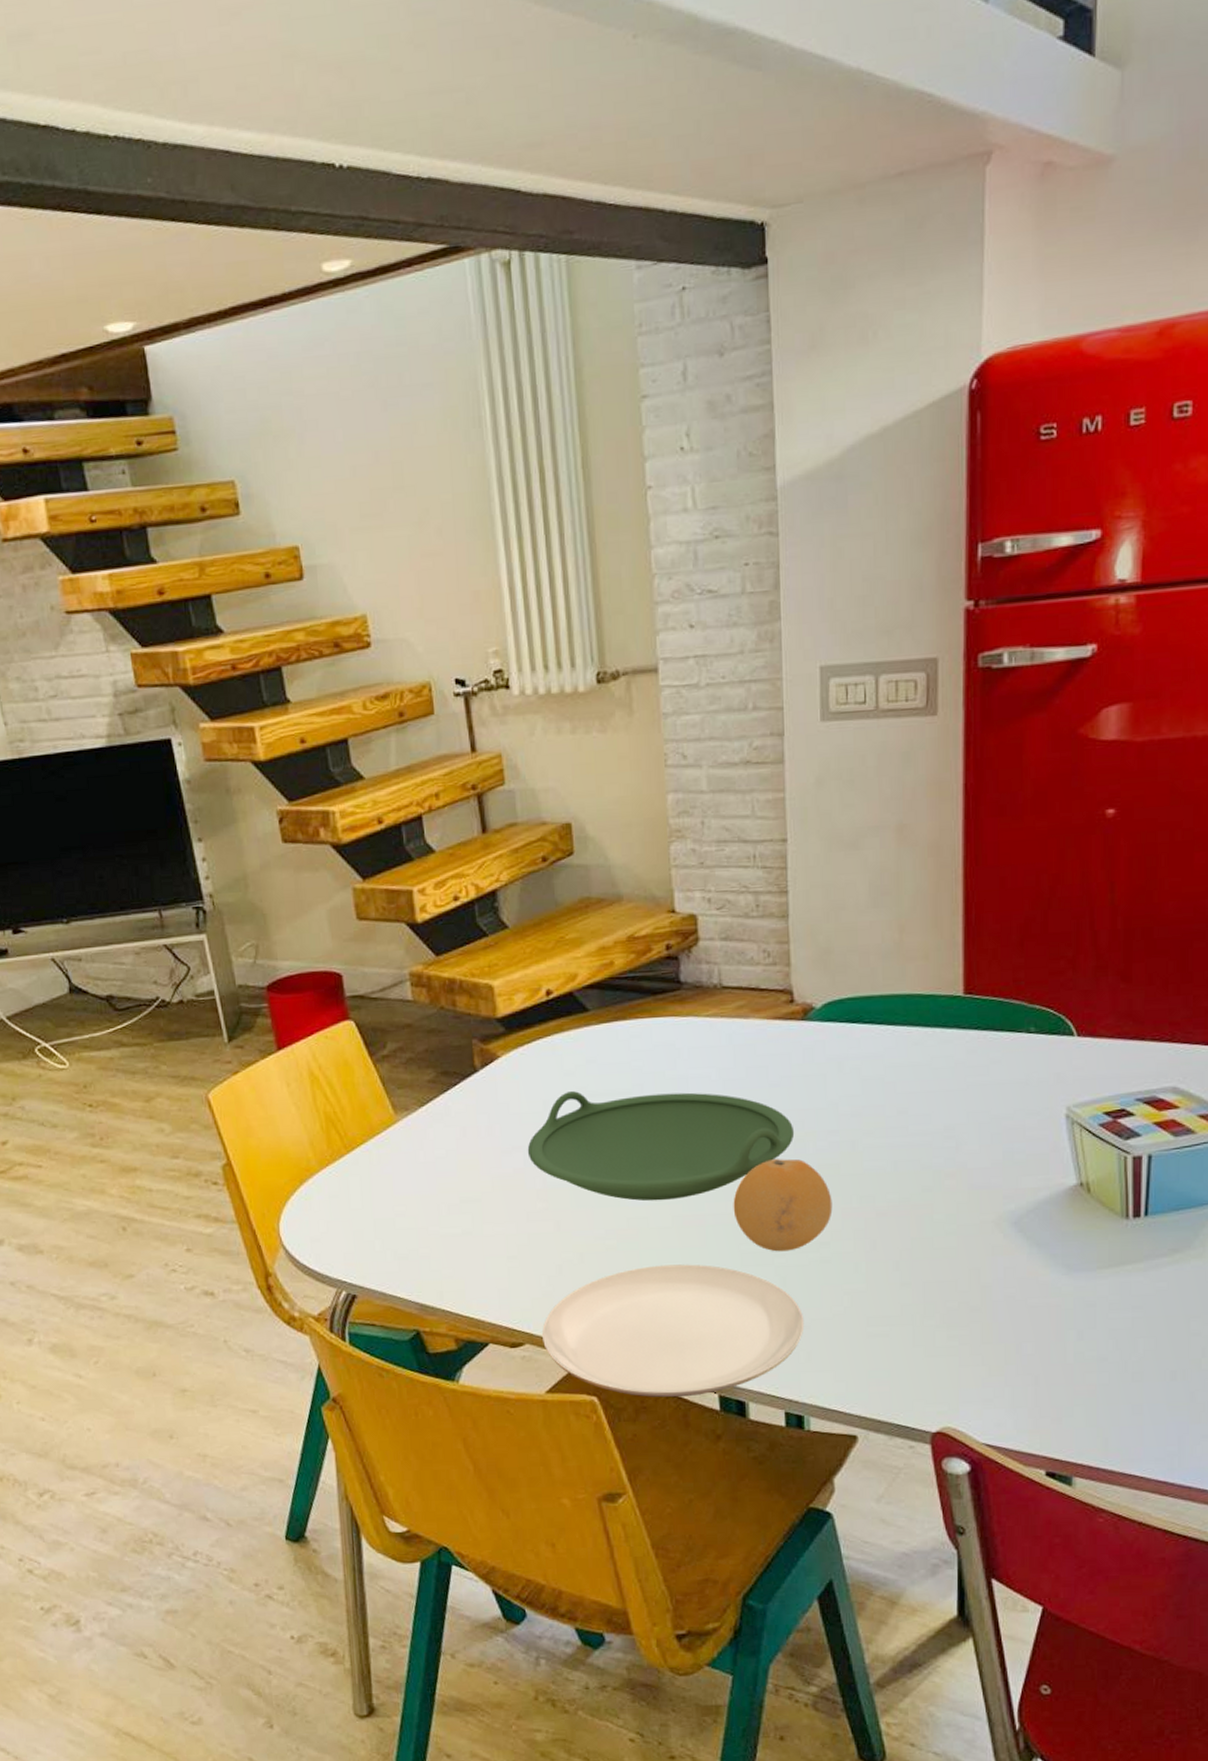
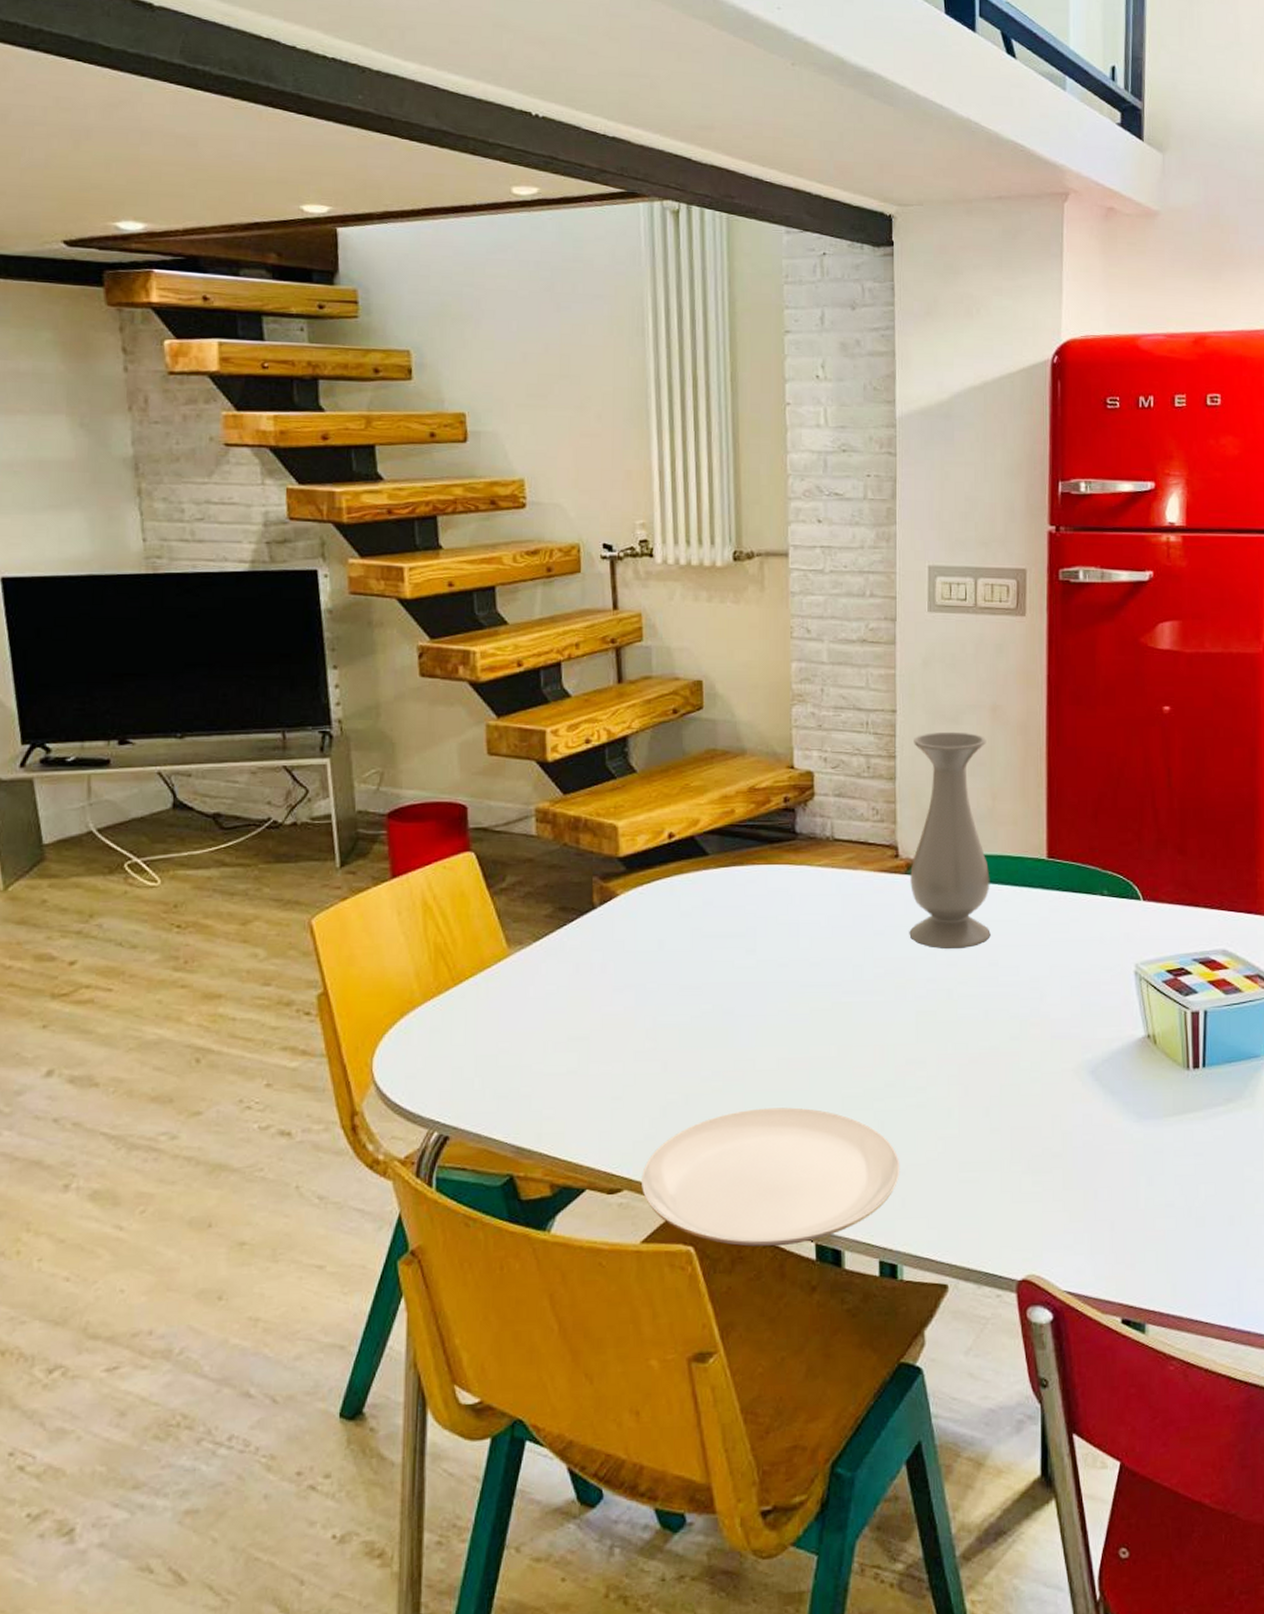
bowl: present [527,1091,795,1201] -> none [639,932,896,1043]
fruit: present [733,1159,833,1252] -> none [836,1005,929,1096]
vase: none [807,858,899,1098] -> present [909,731,991,949]

